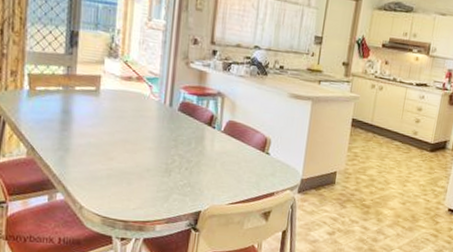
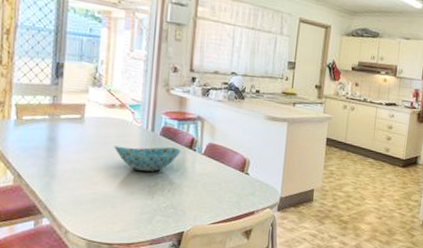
bowl: none [130,120,200,149] -> present [114,146,181,172]

